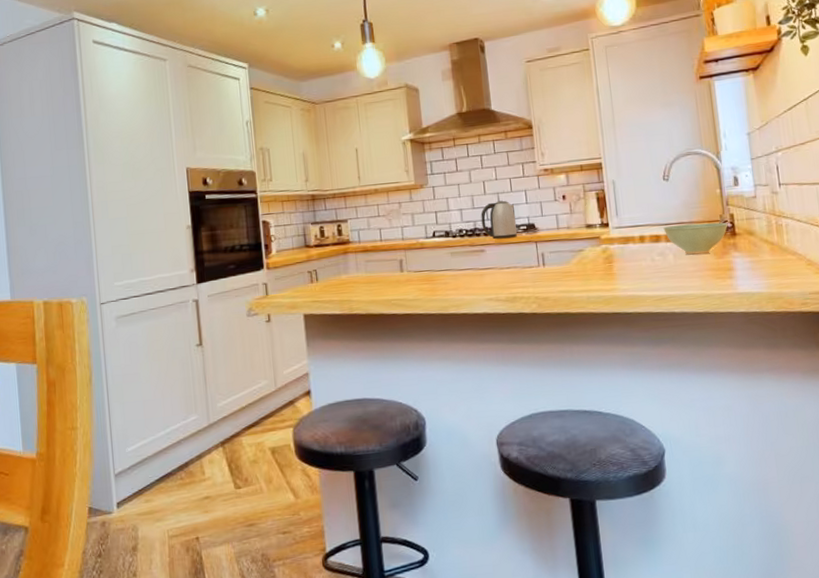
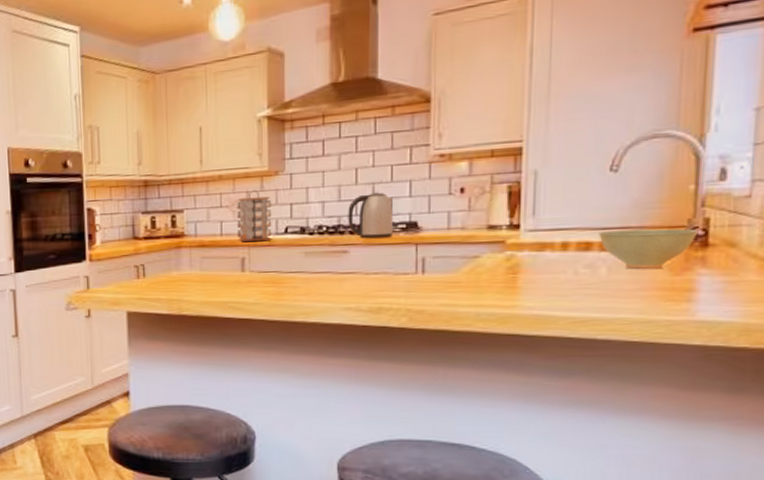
spice rack: none [392,200,423,246] -> present [236,189,272,243]

